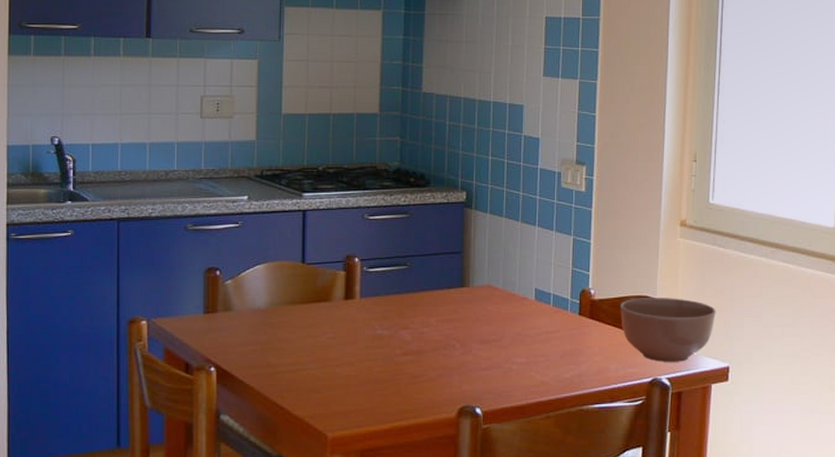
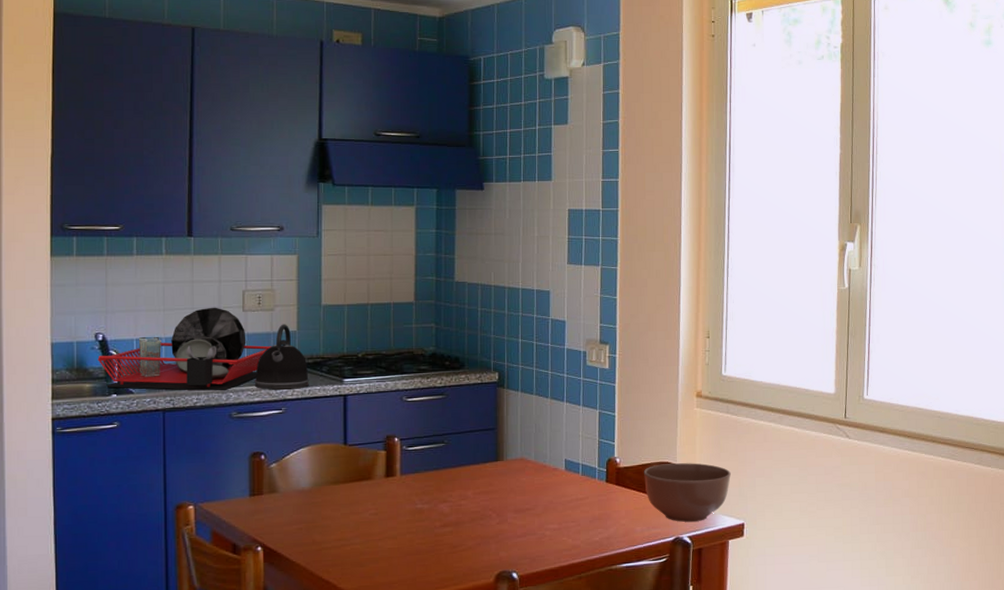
dish rack: none [53,112,229,202] -> present [97,307,272,391]
kettle: none [211,133,267,203] -> present [254,324,309,391]

